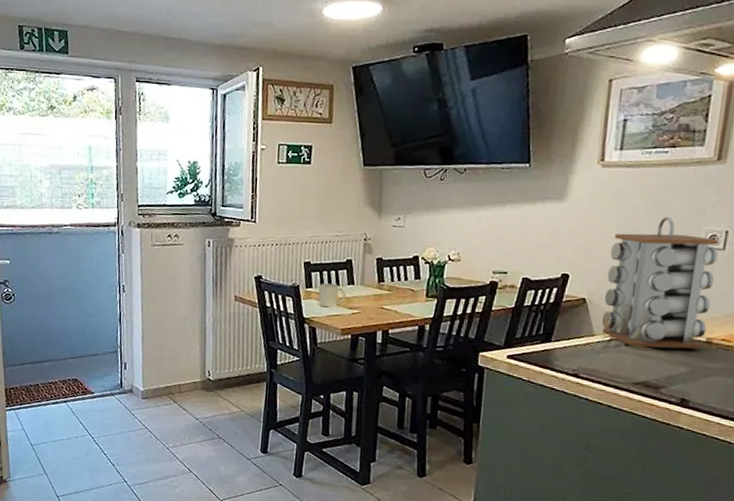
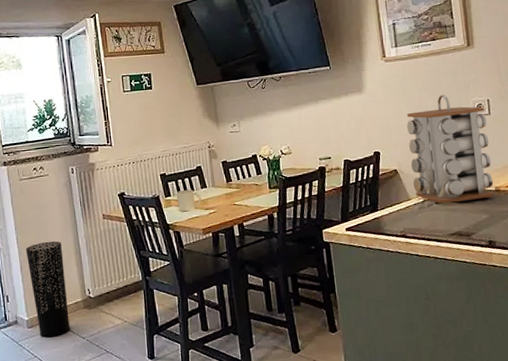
umbrella stand: none [149,315,187,413] -> present [25,241,70,338]

